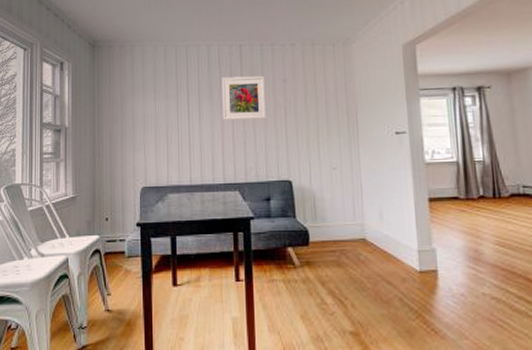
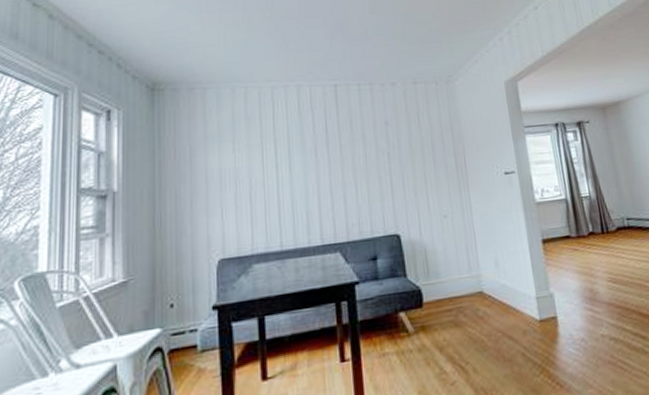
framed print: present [221,76,267,120] -> none [314,118,369,171]

